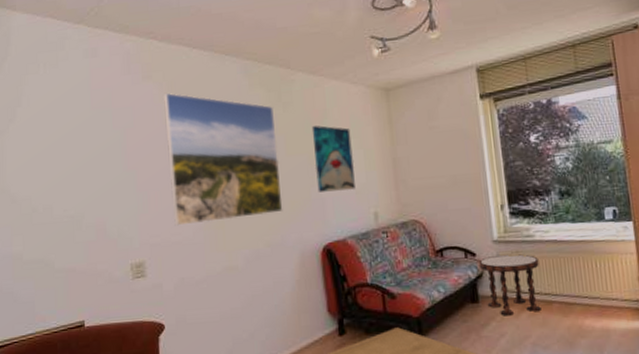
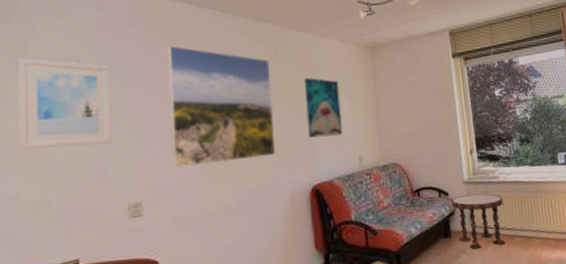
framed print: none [13,110,112,207] -> present [18,58,113,150]

